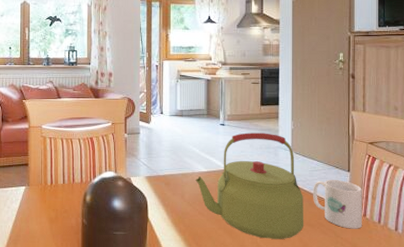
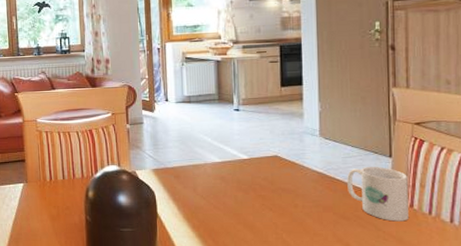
kettle: present [195,133,304,239] -> none [208,117,338,234]

